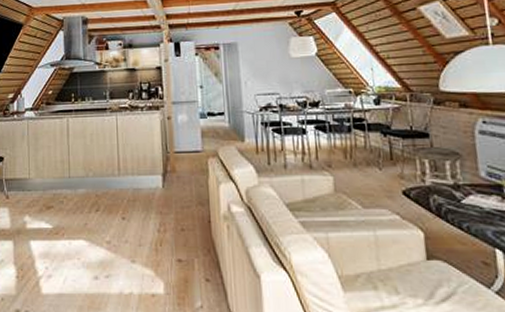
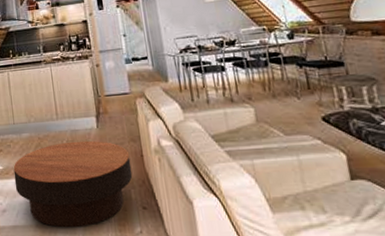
coffee table: none [64,201,198,299] -> present [13,140,133,228]

